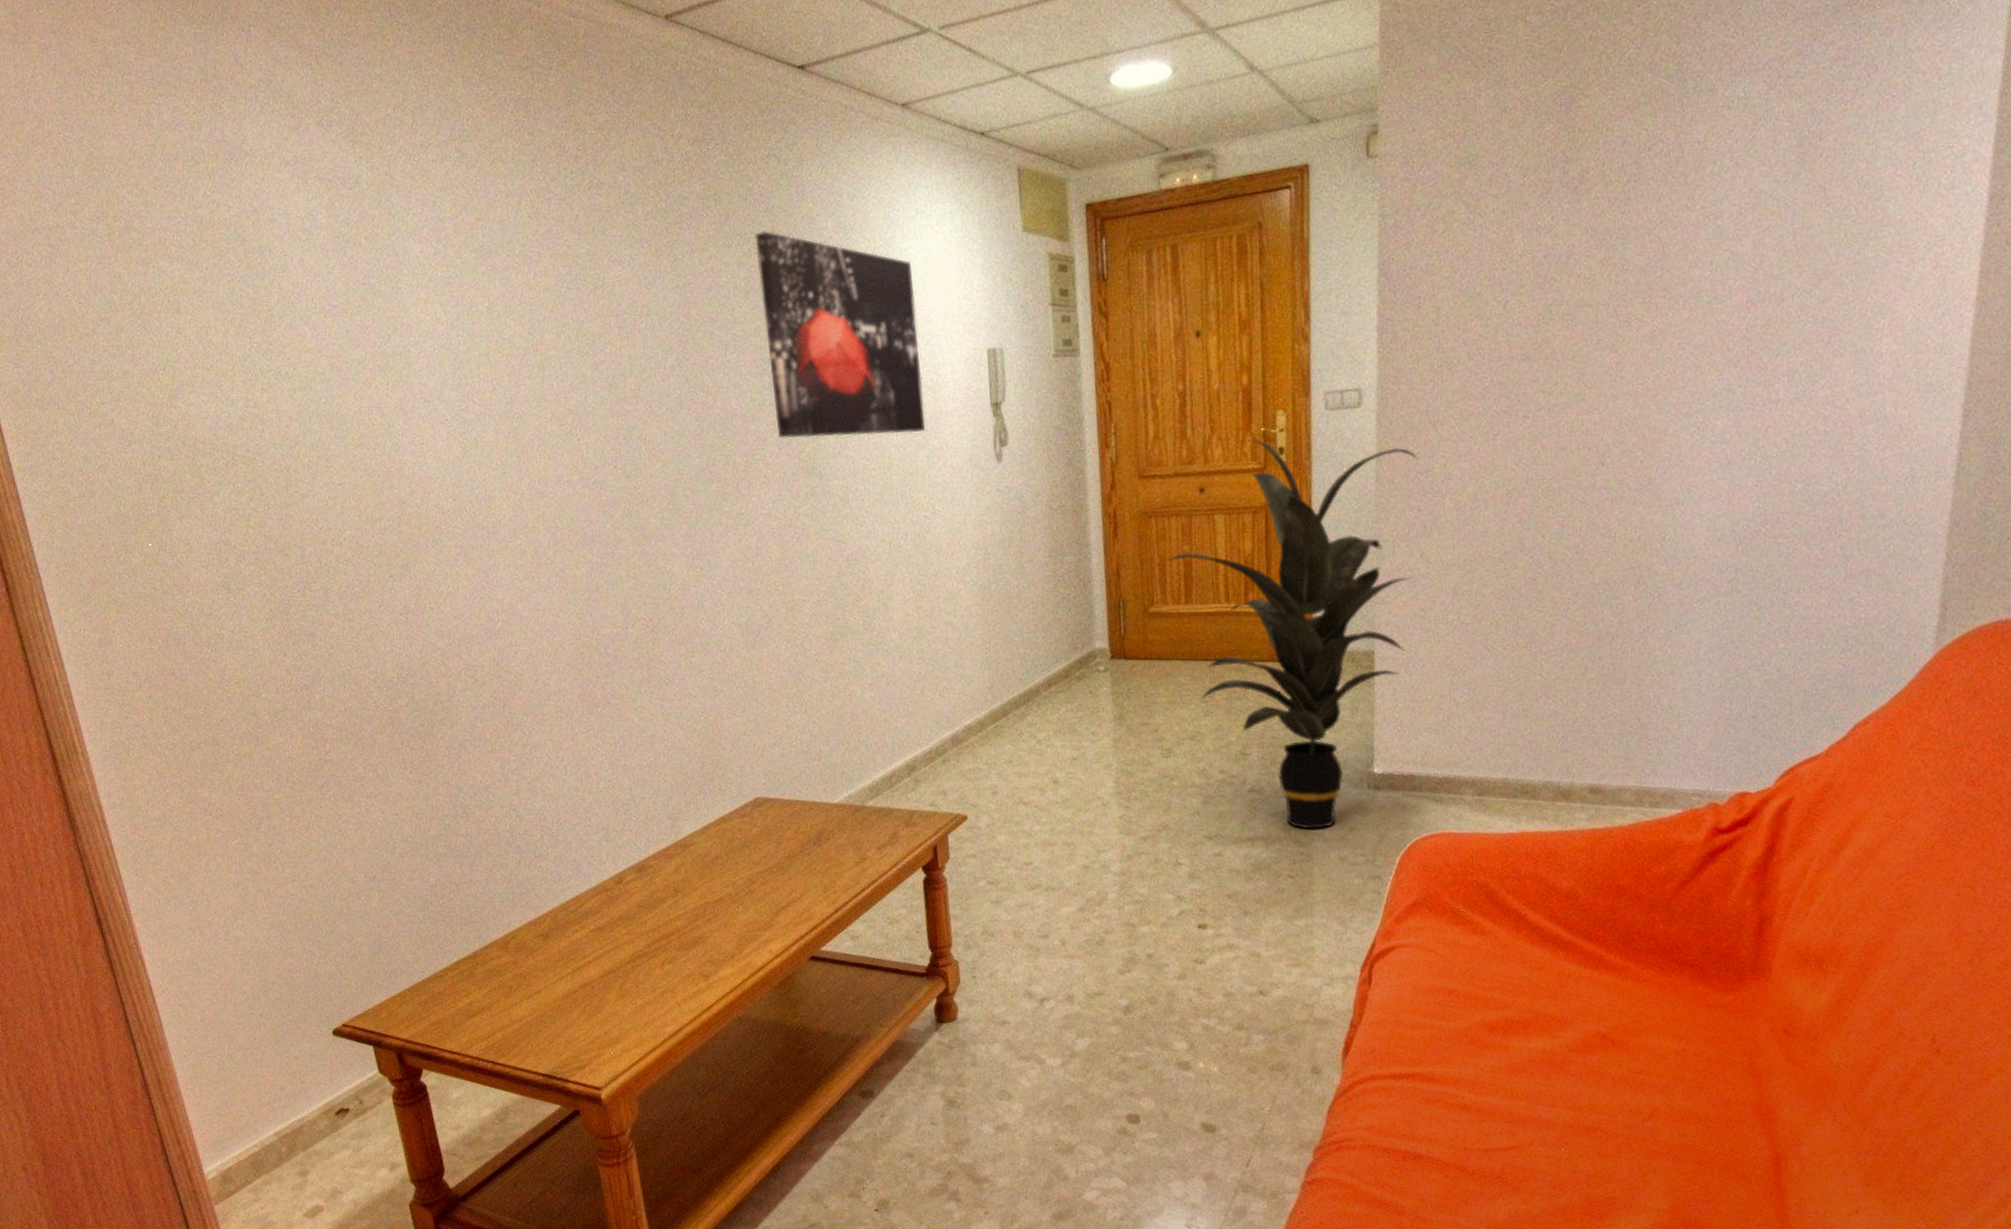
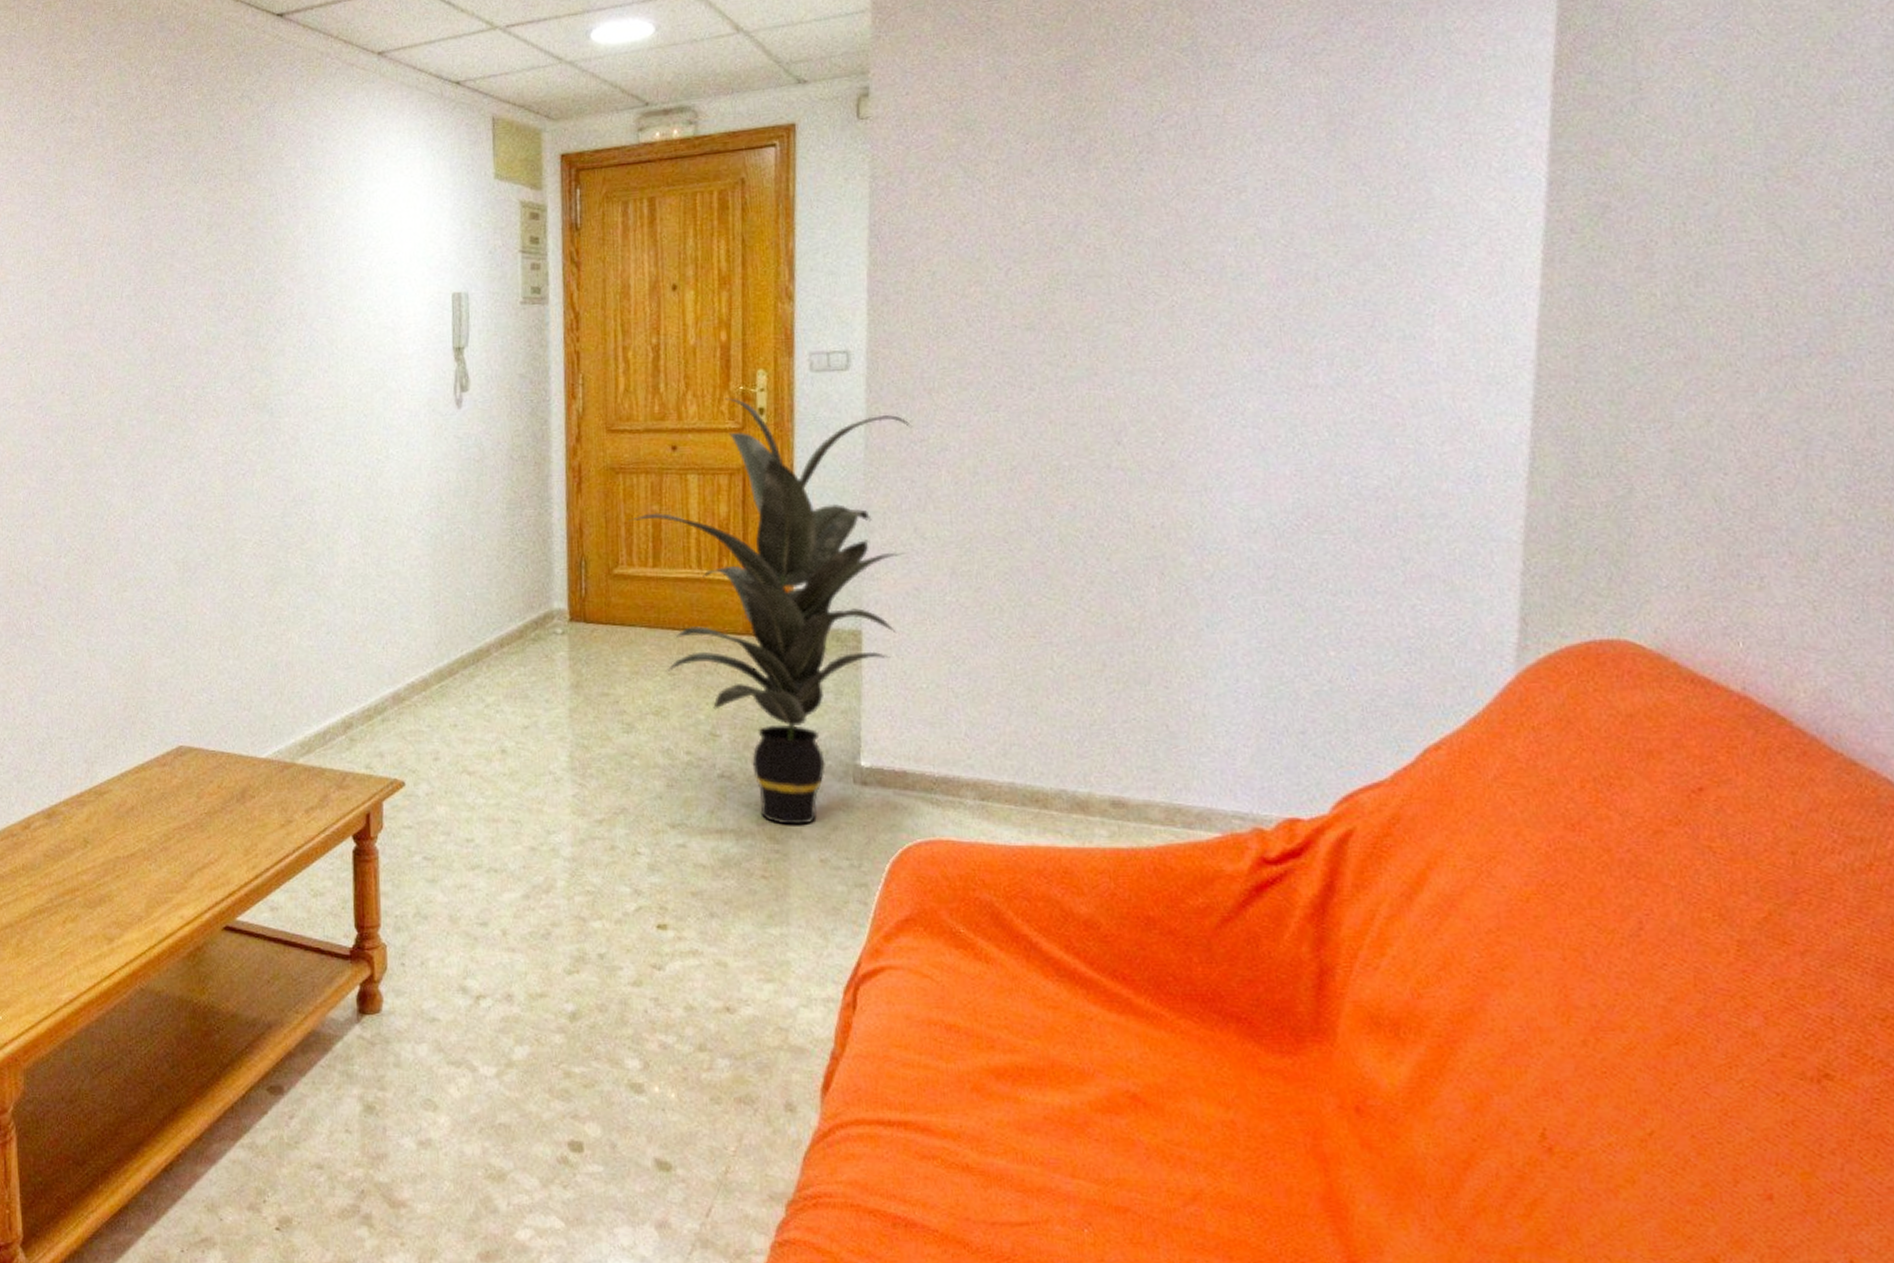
wall art: present [754,231,925,438] -> none [221,168,384,374]

